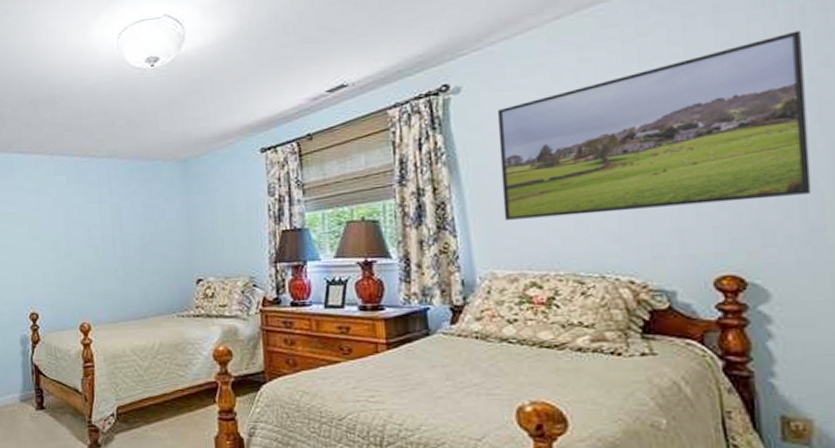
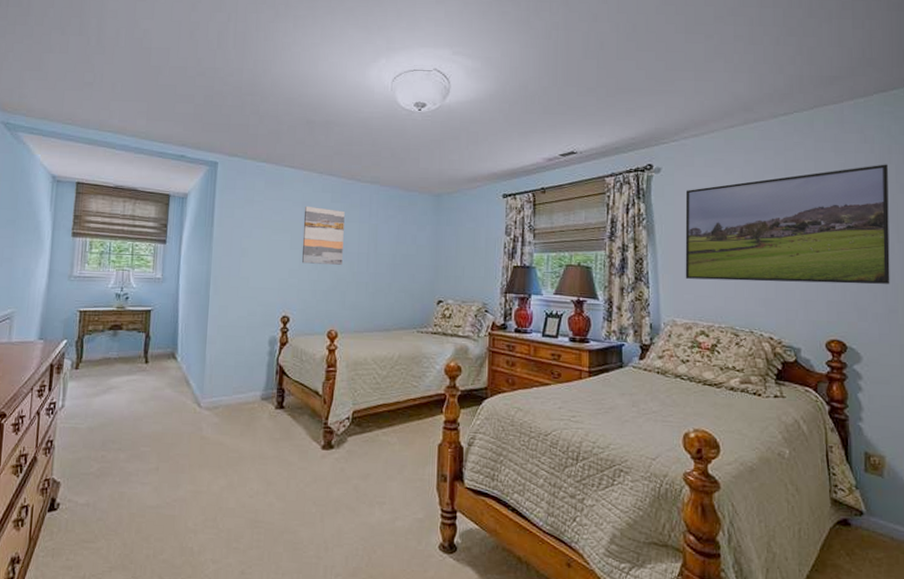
wall art: none [39,192,87,255] -> present [302,205,345,265]

